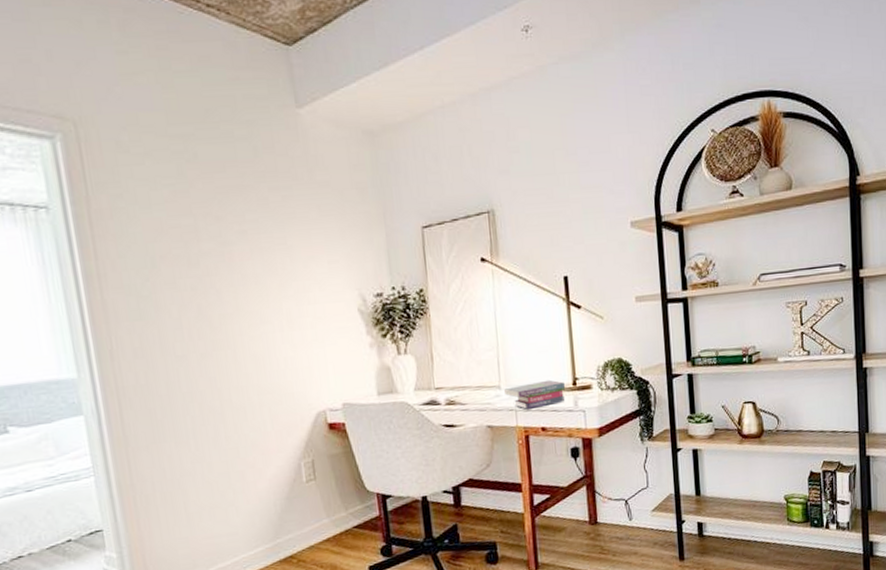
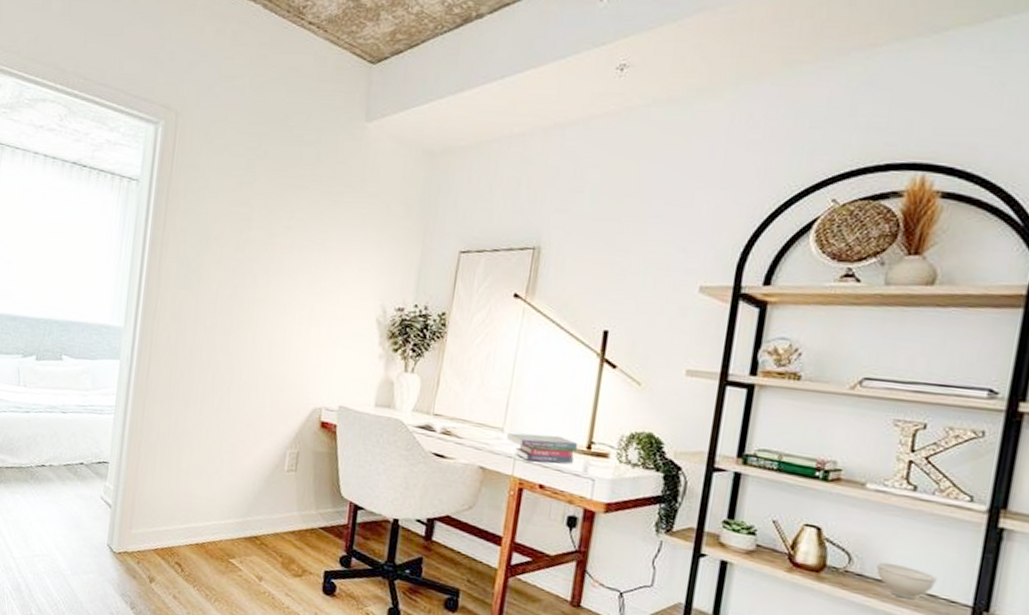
bowl: none [795,414,835,440] -> present [875,561,939,600]

